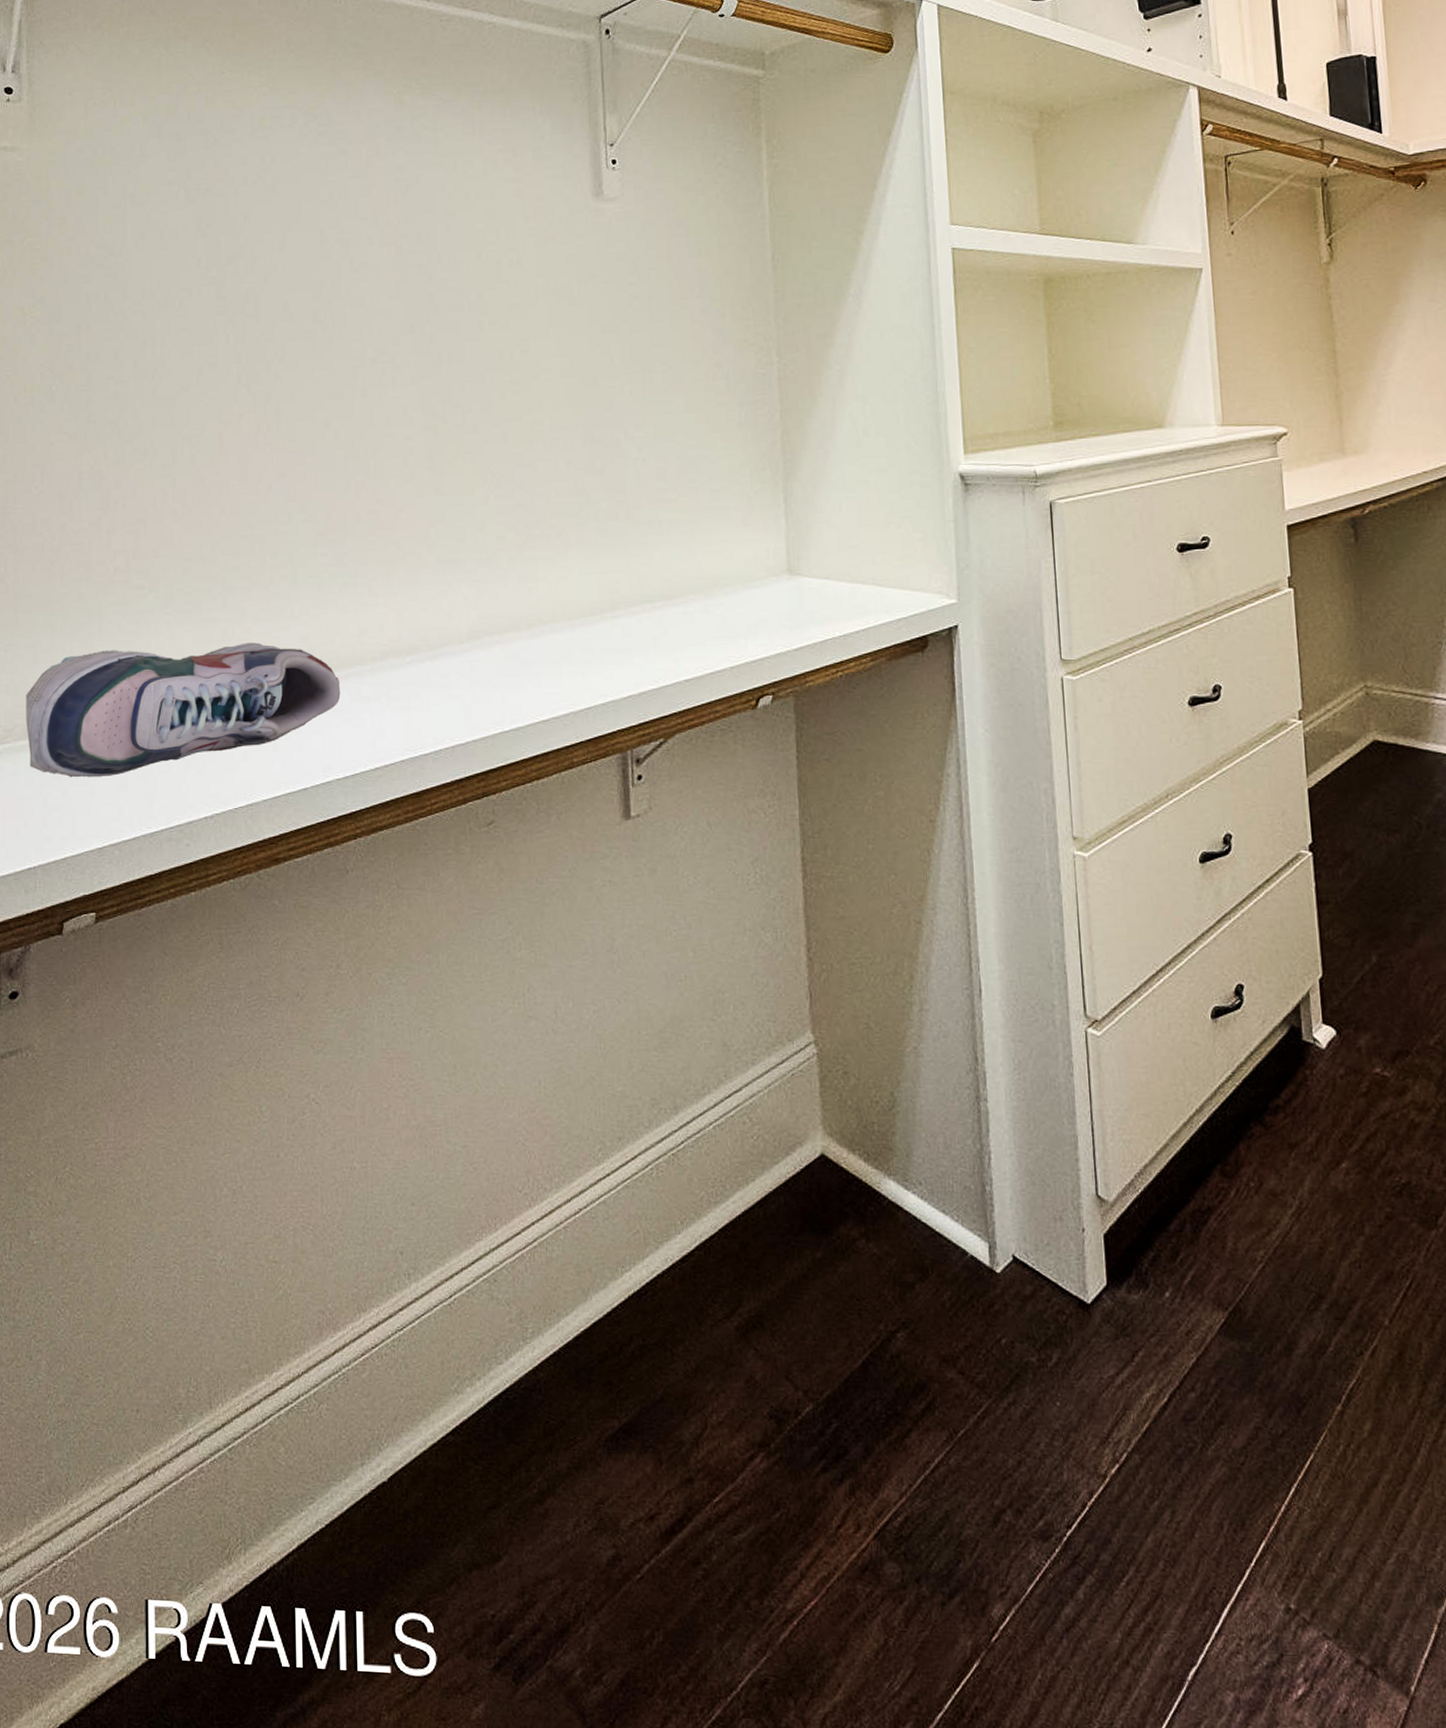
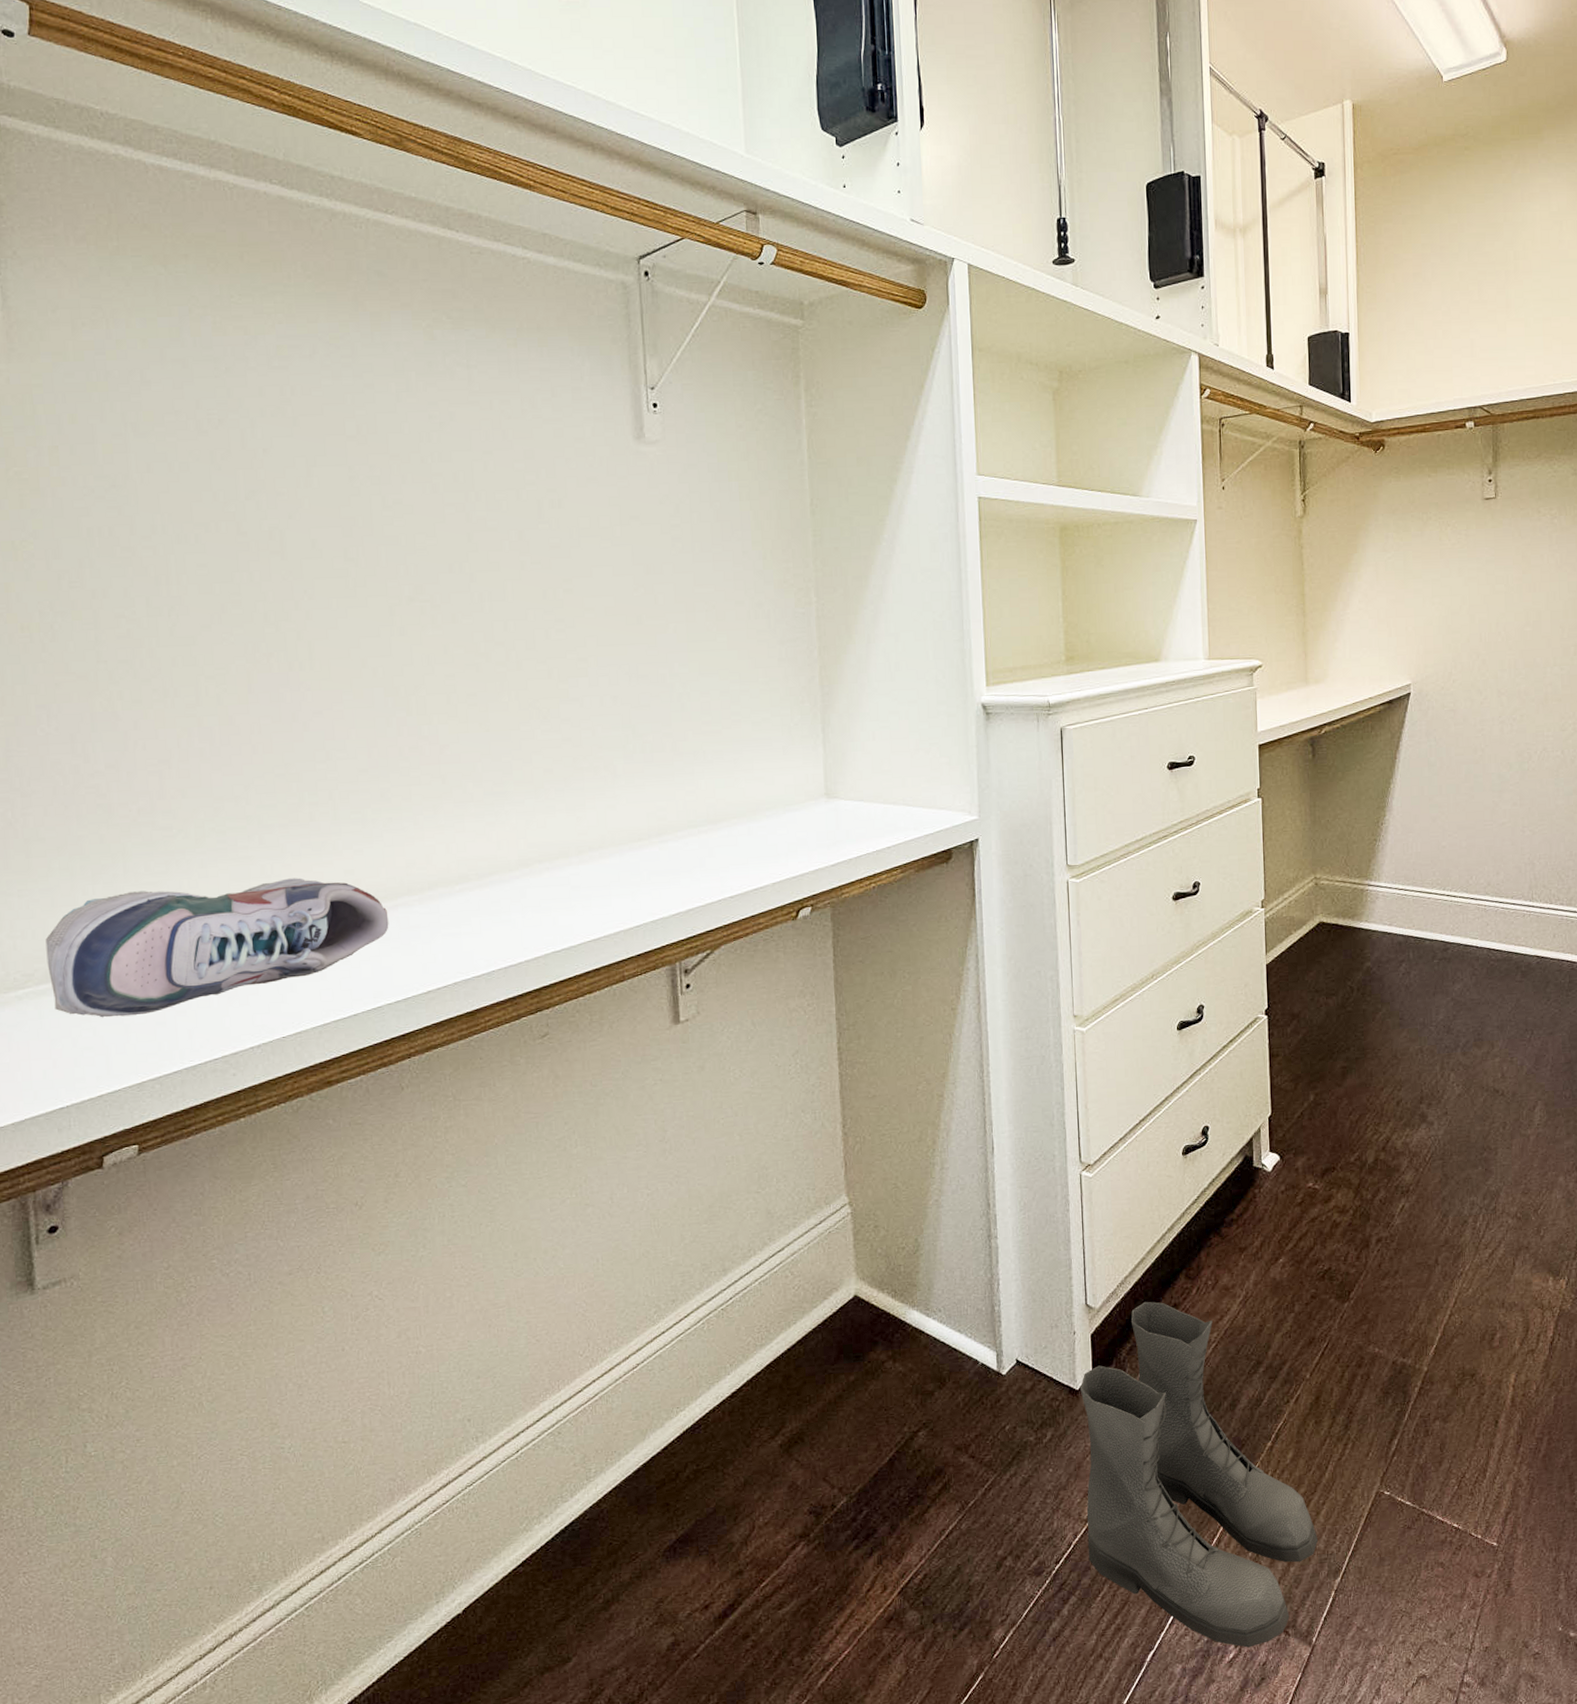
boot: none [1092,1199,1412,1685] -> present [1080,1301,1319,1648]

